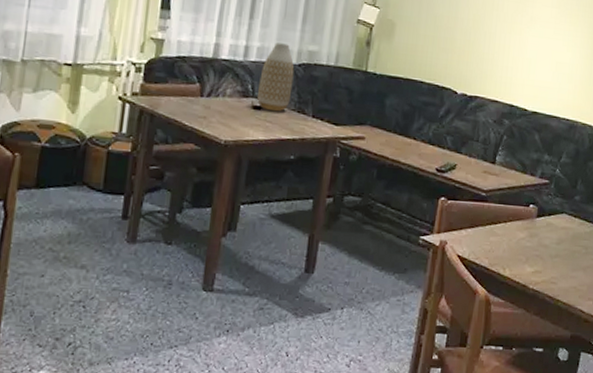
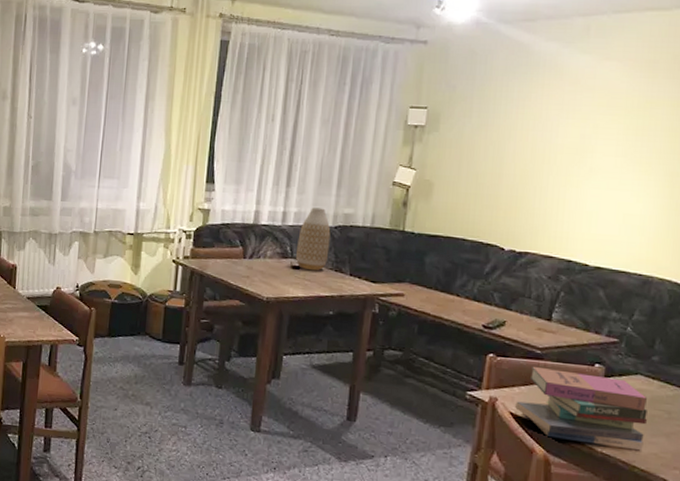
books: none [462,208,570,285] -> present [515,366,647,451]

